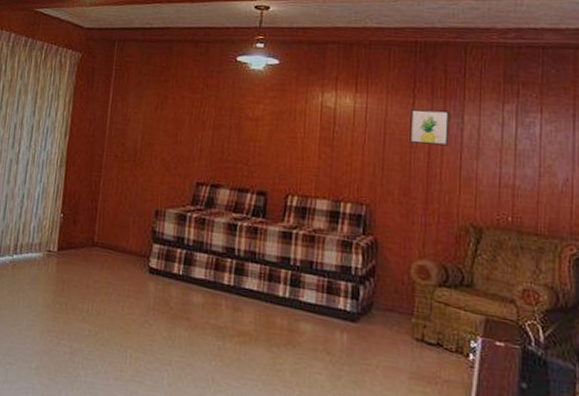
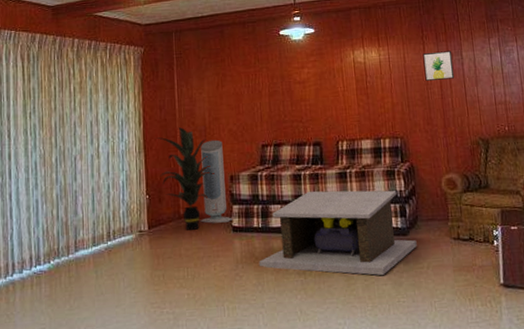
indoor plant: none [78,146,140,262] -> present [155,127,216,230]
air purifier: none [114,166,152,261] -> present [200,139,233,223]
coffee table: none [172,245,367,362] -> present [258,190,417,276]

